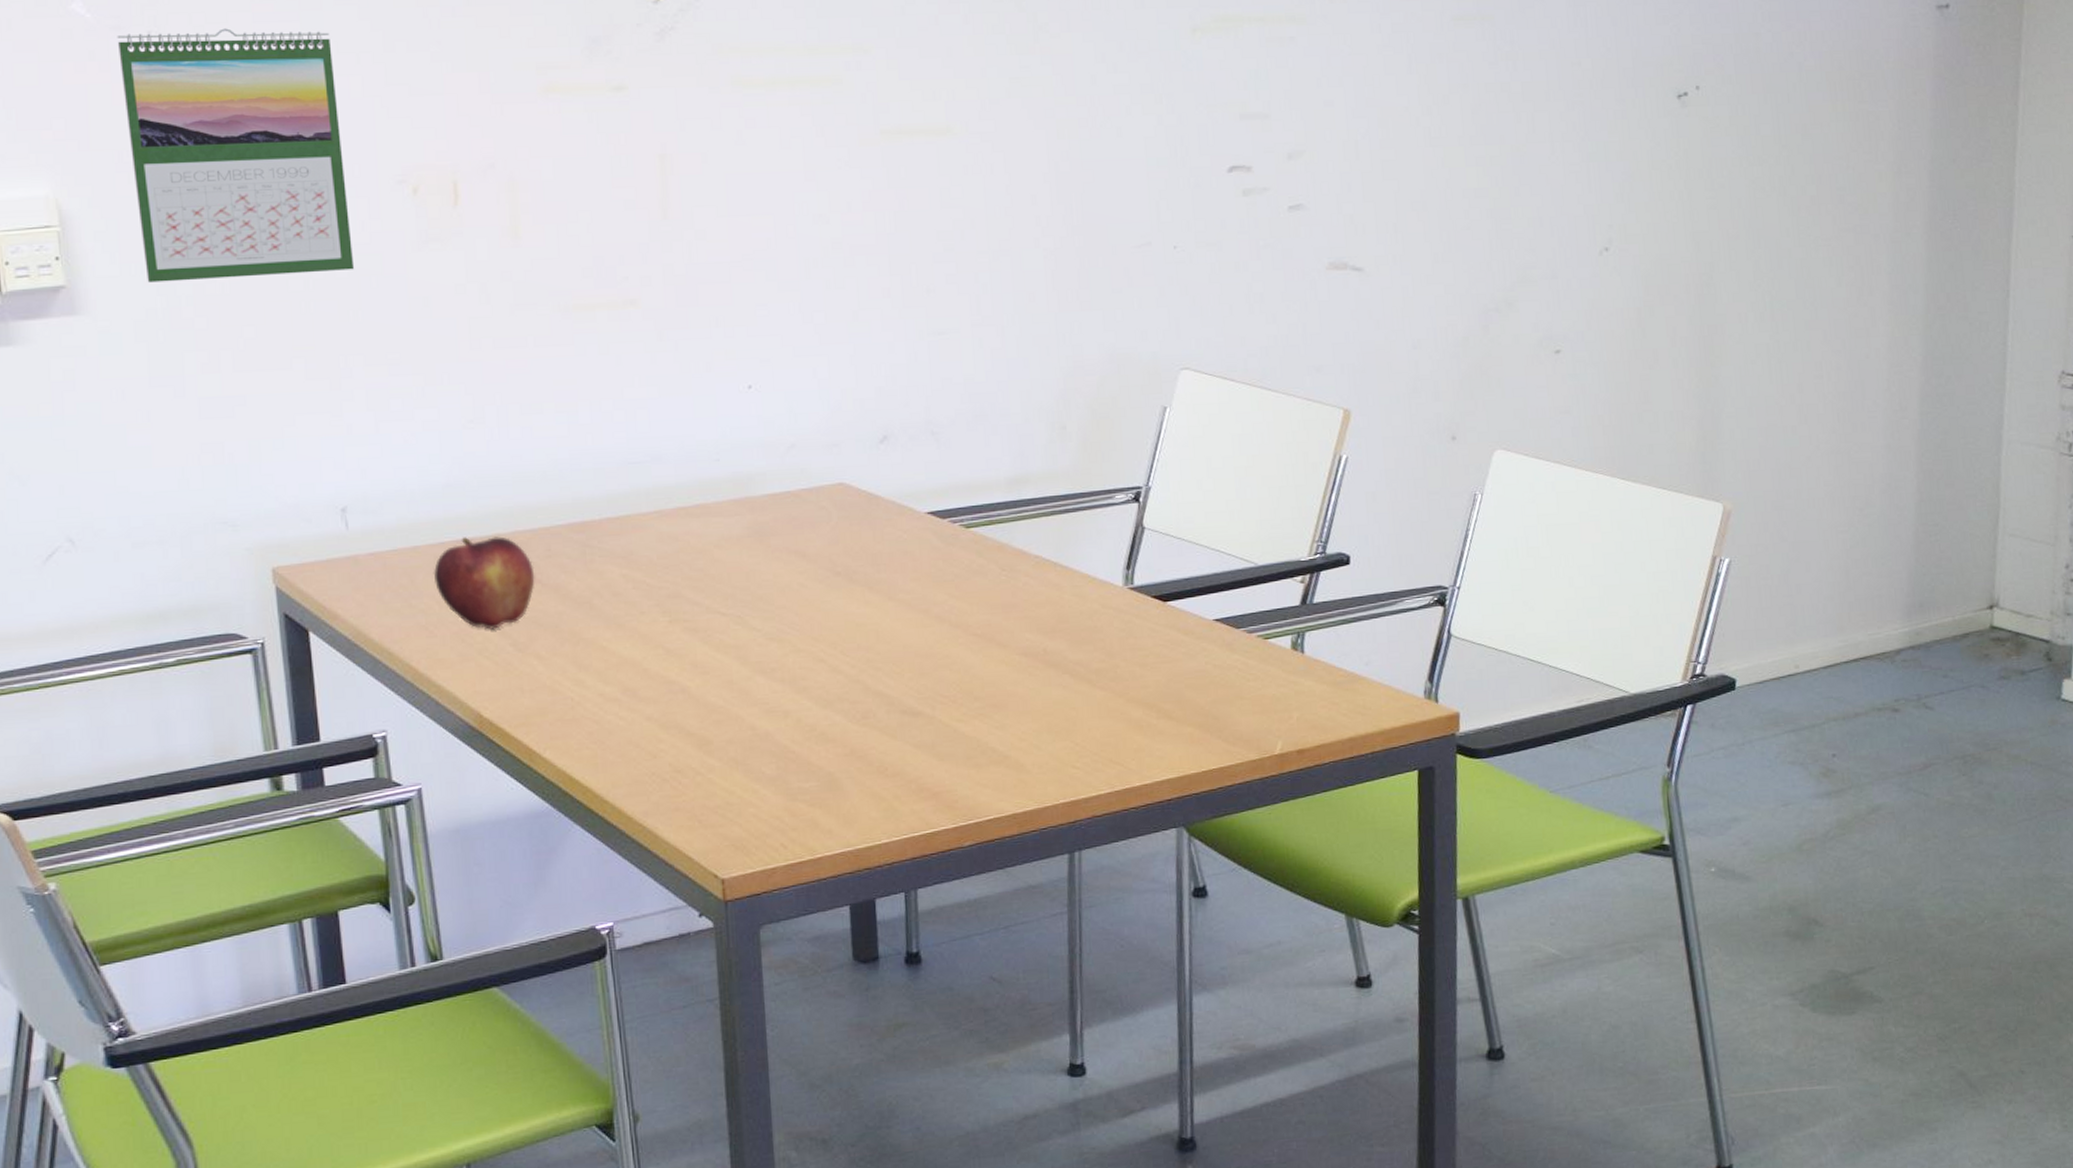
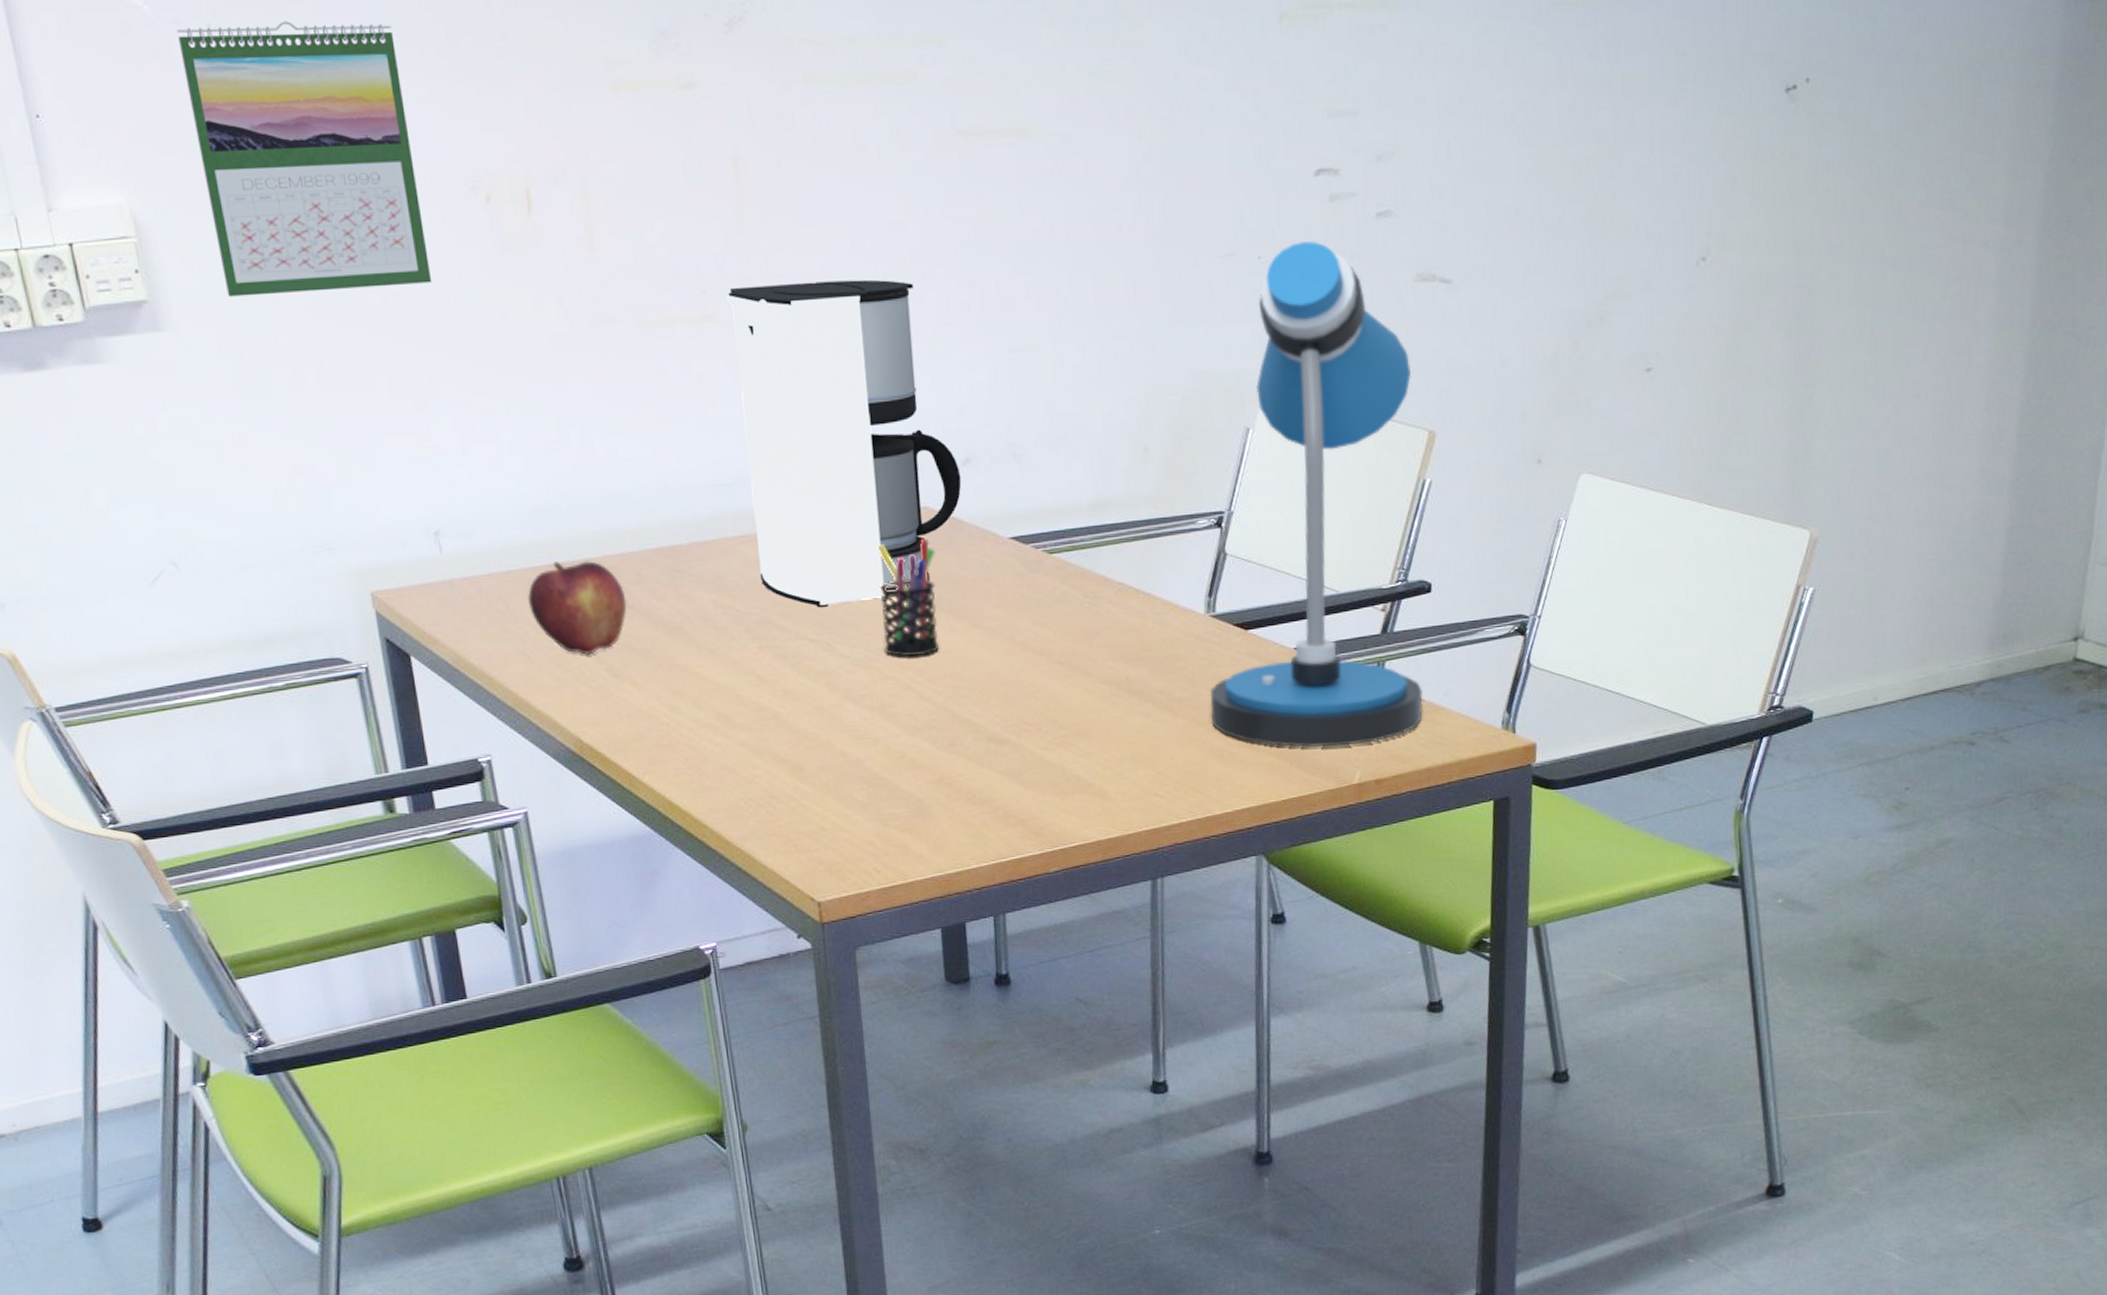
coffee maker: none [649,267,879,582] -> present [727,279,962,608]
pen holder: none [792,513,854,630] -> present [877,538,940,657]
desk lamp: none [1128,232,1345,719] -> present [1209,241,1424,748]

